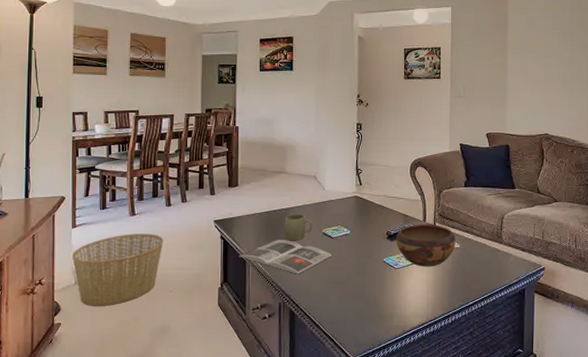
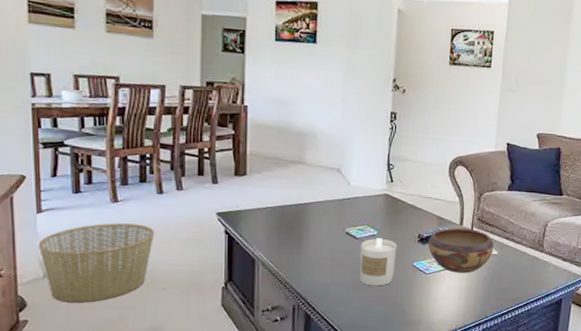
magazine: present [239,240,332,275] -> none [246,237,356,276]
mug: present [284,213,313,241] -> none [301,209,335,240]
candle: none [336,237,368,282] -> present [359,238,397,286]

